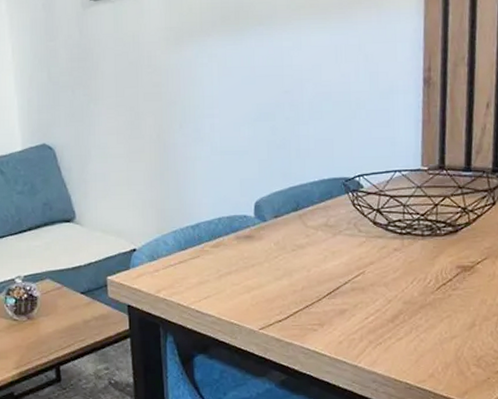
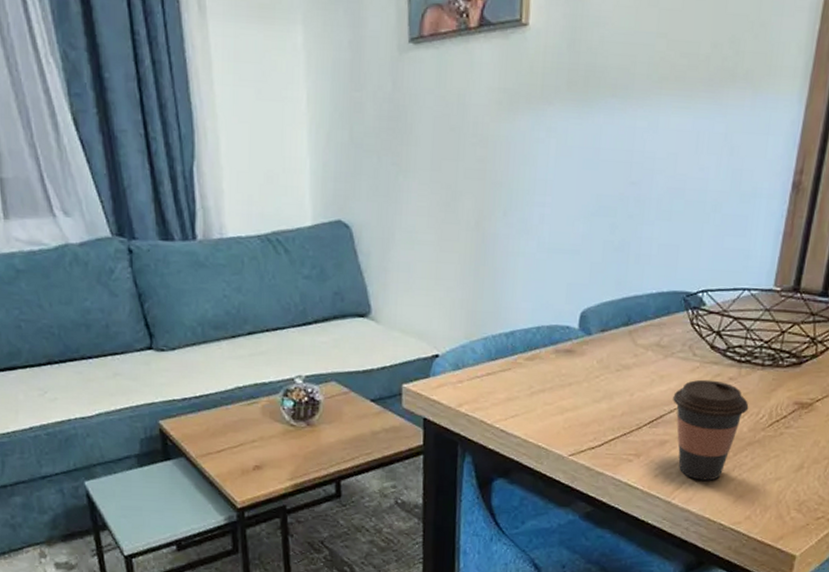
coffee cup: none [346,252,416,344] -> present [673,379,749,481]

